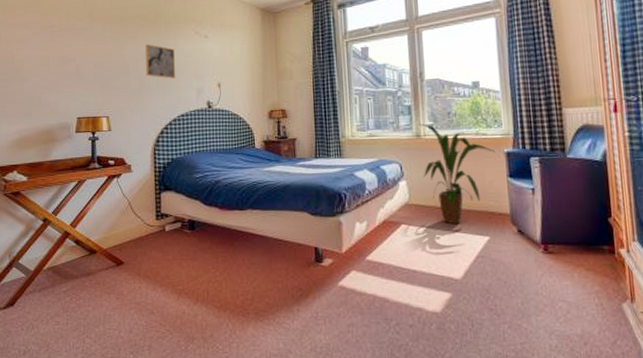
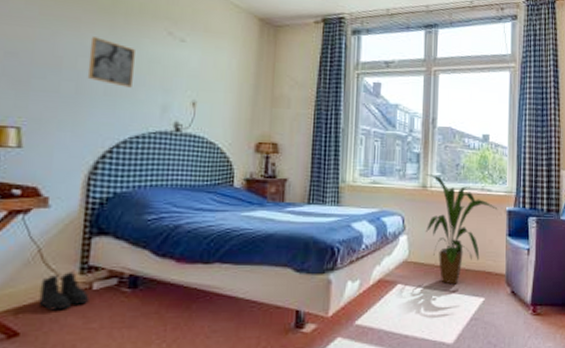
boots: none [133,218,164,246] -> present [38,272,90,311]

